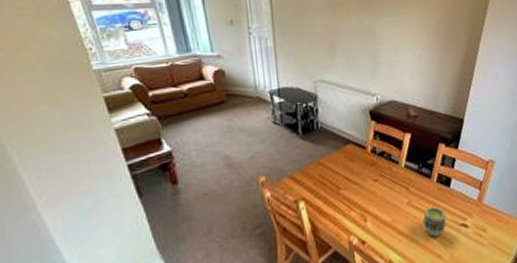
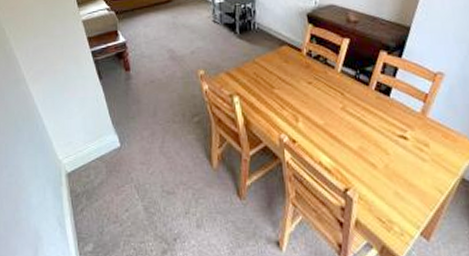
cup: present [422,206,447,237] -> none [356,114,384,145]

